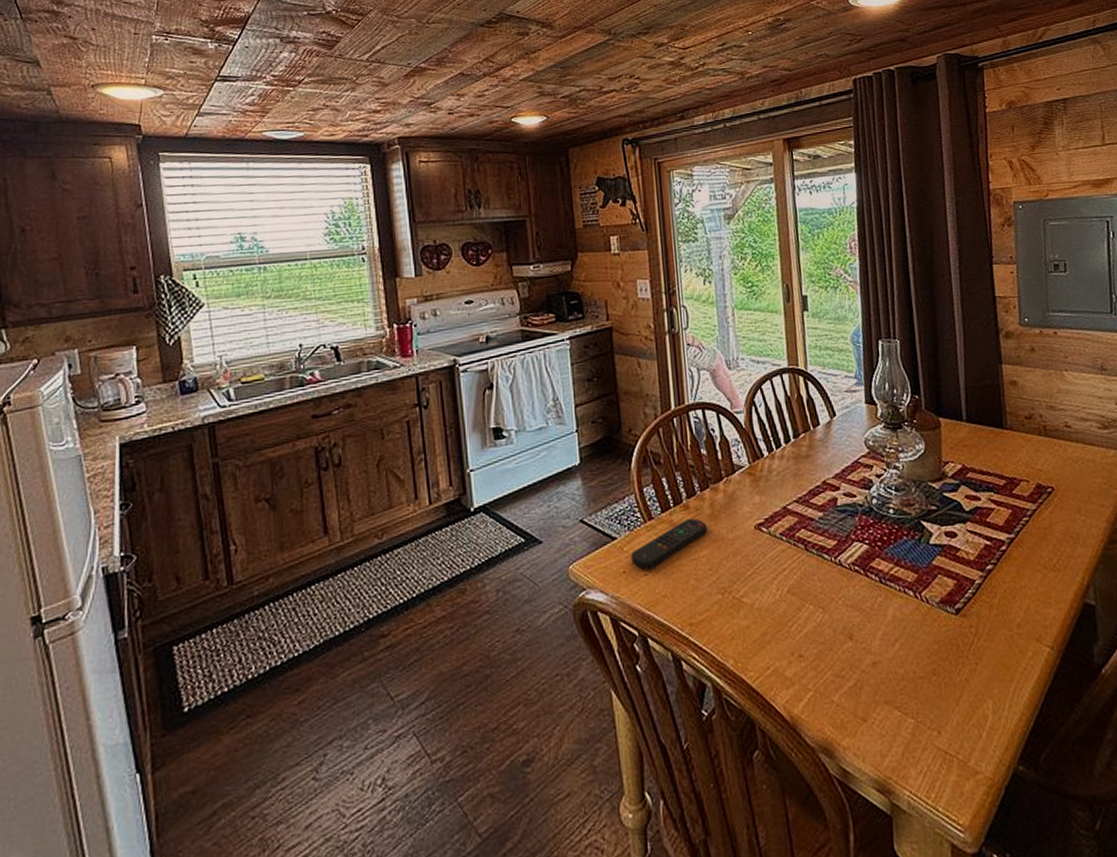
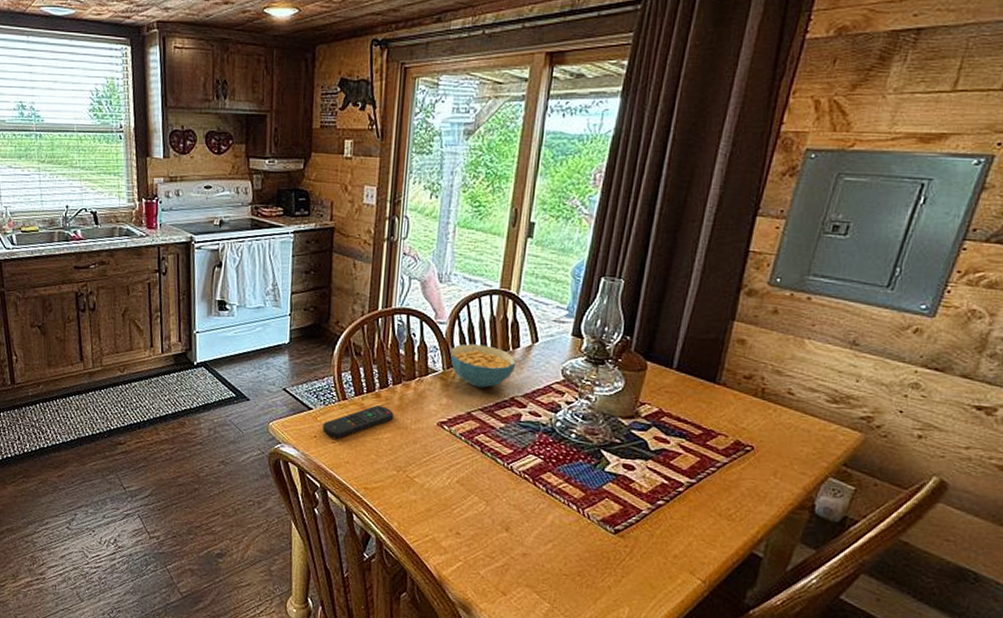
cereal bowl: none [753,428,820,477] -> present [450,343,517,388]

